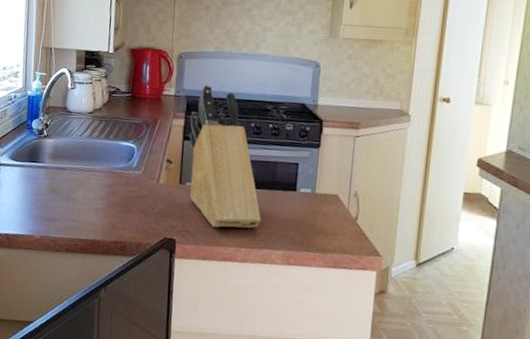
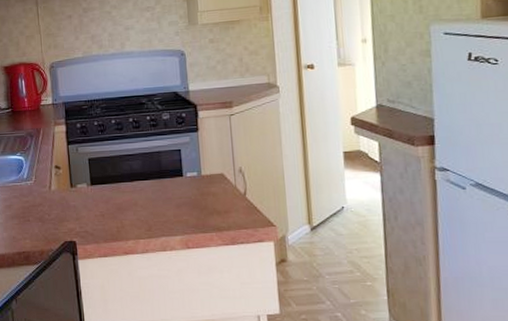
knife block: present [189,84,261,228] -> none [70,88,154,223]

